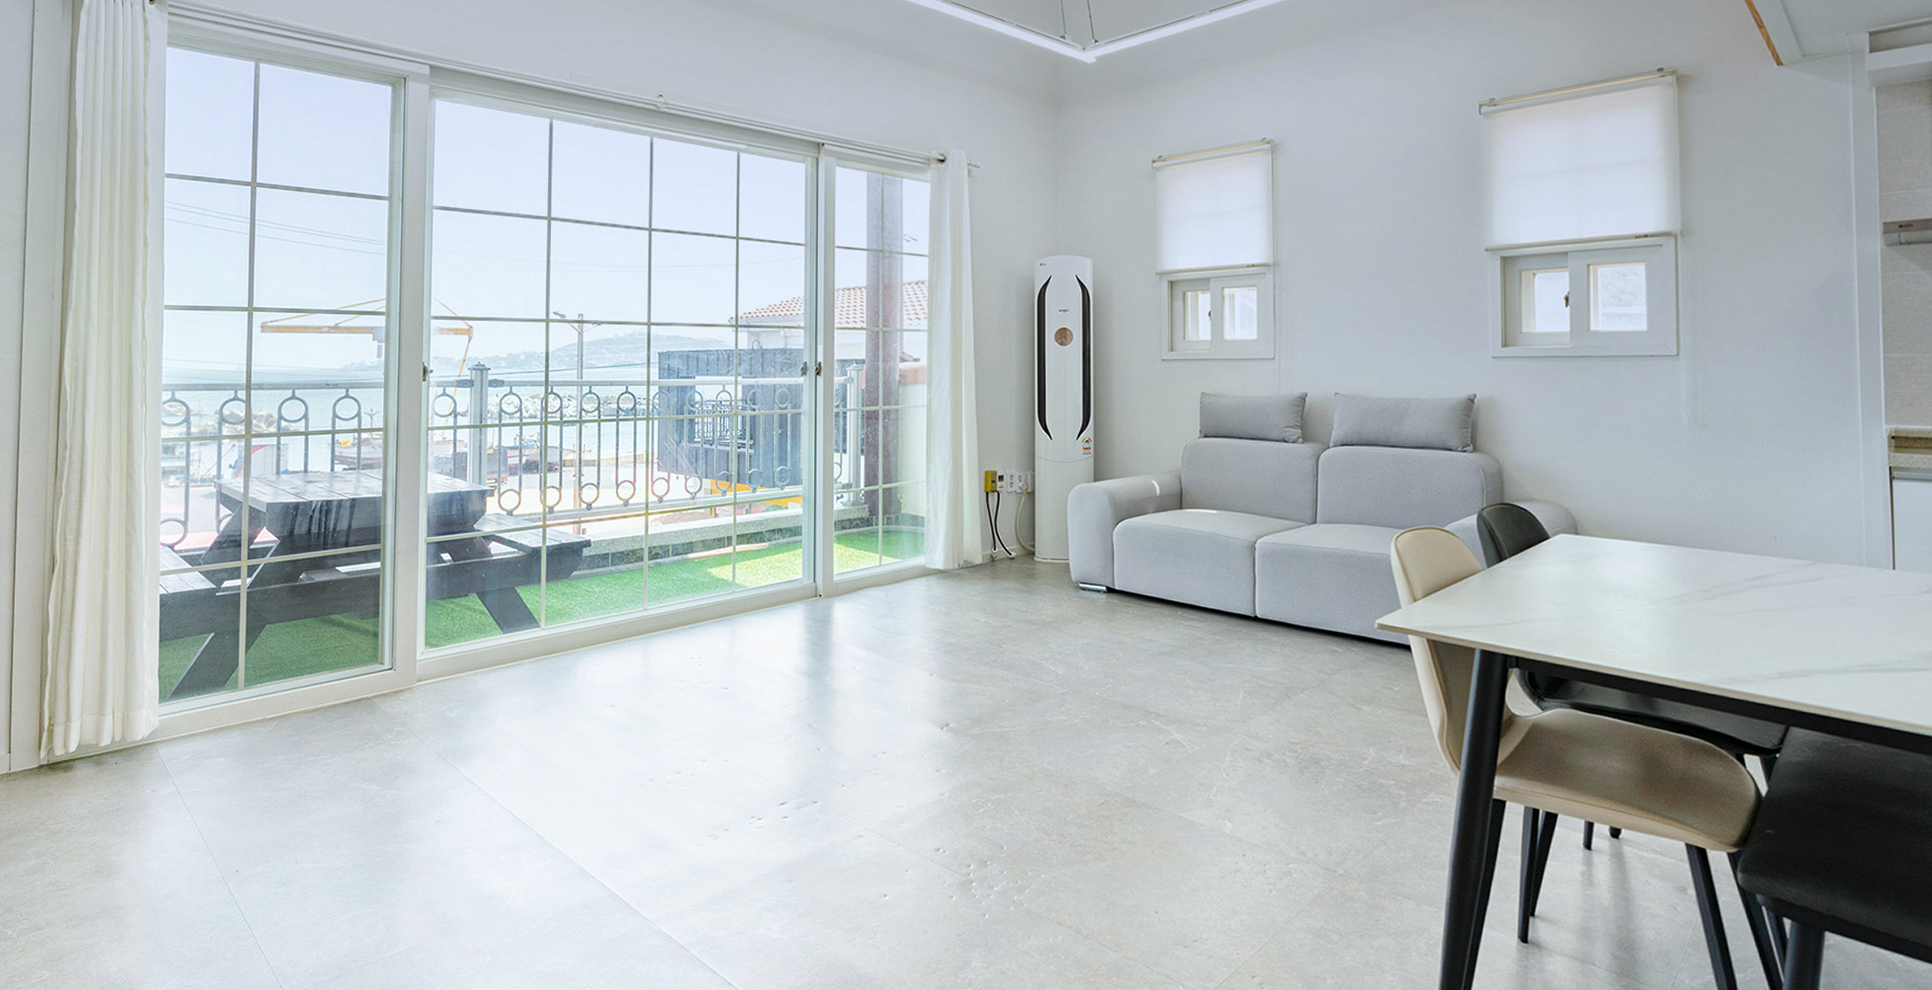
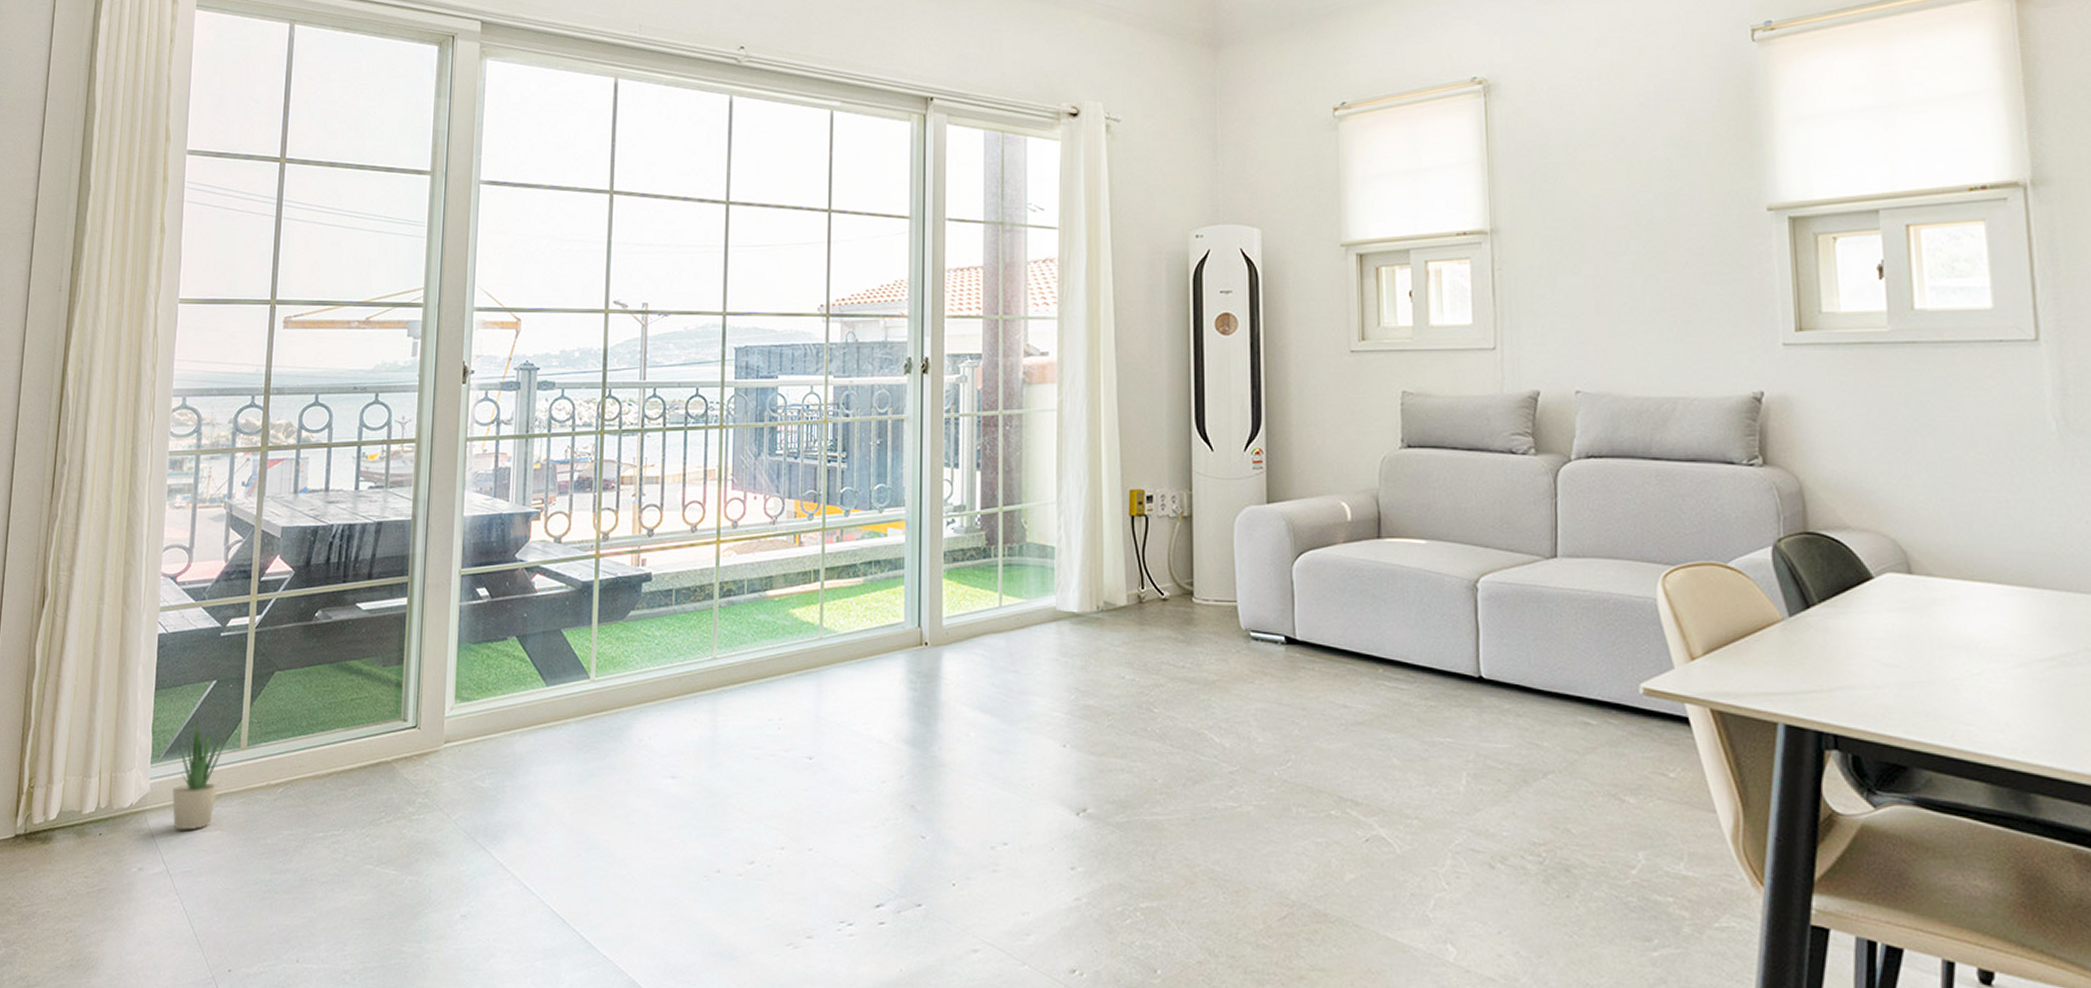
potted plant: none [179,665,227,758] -> present [172,719,229,830]

